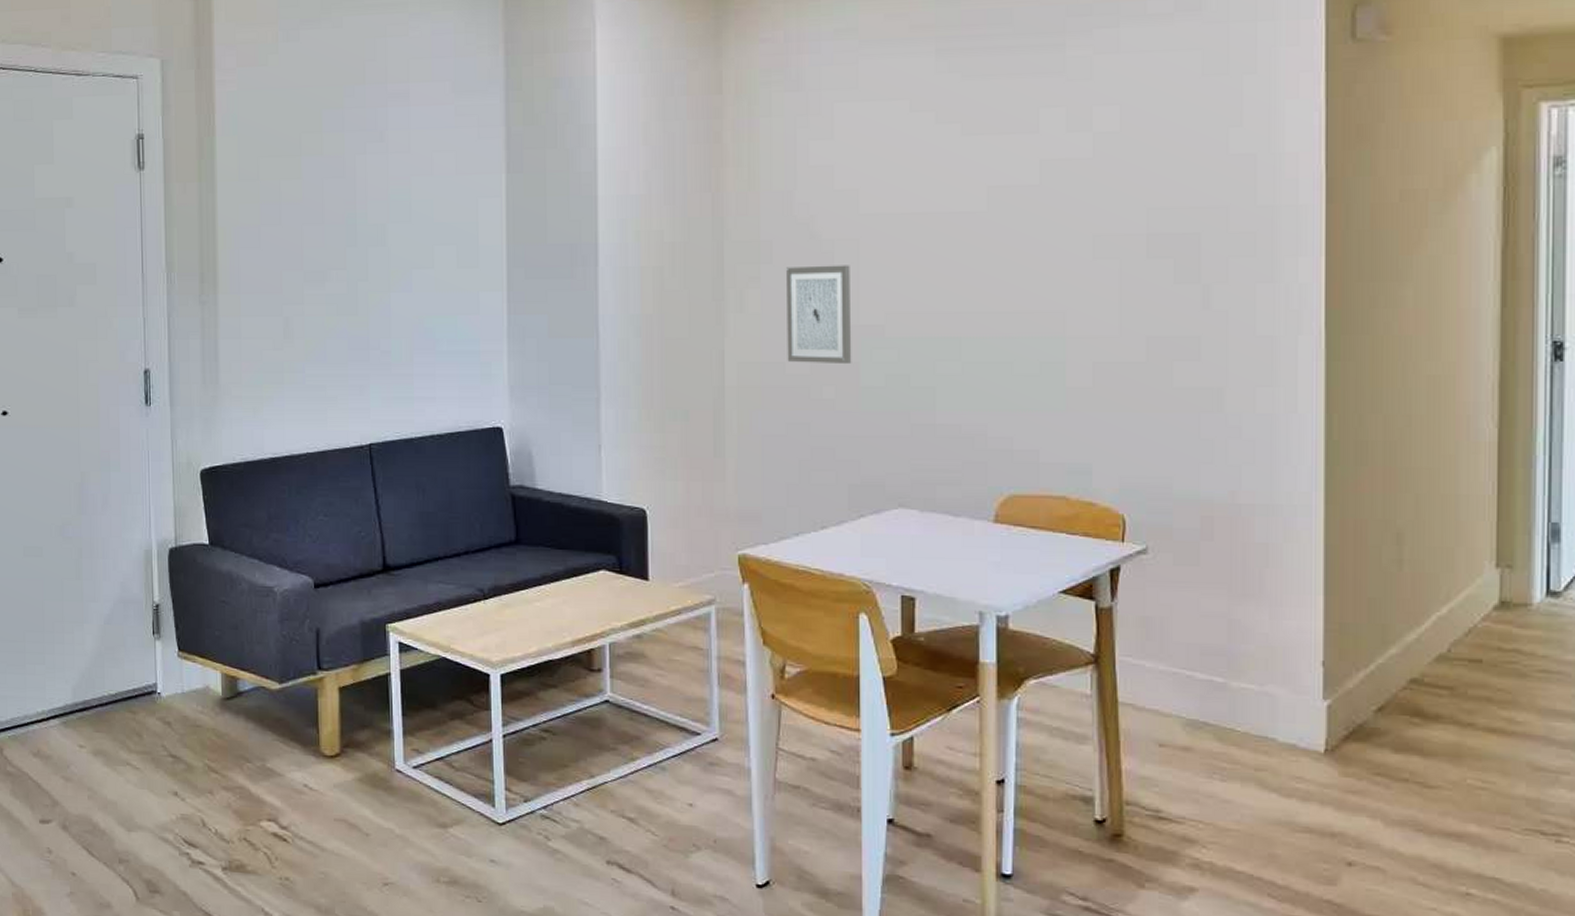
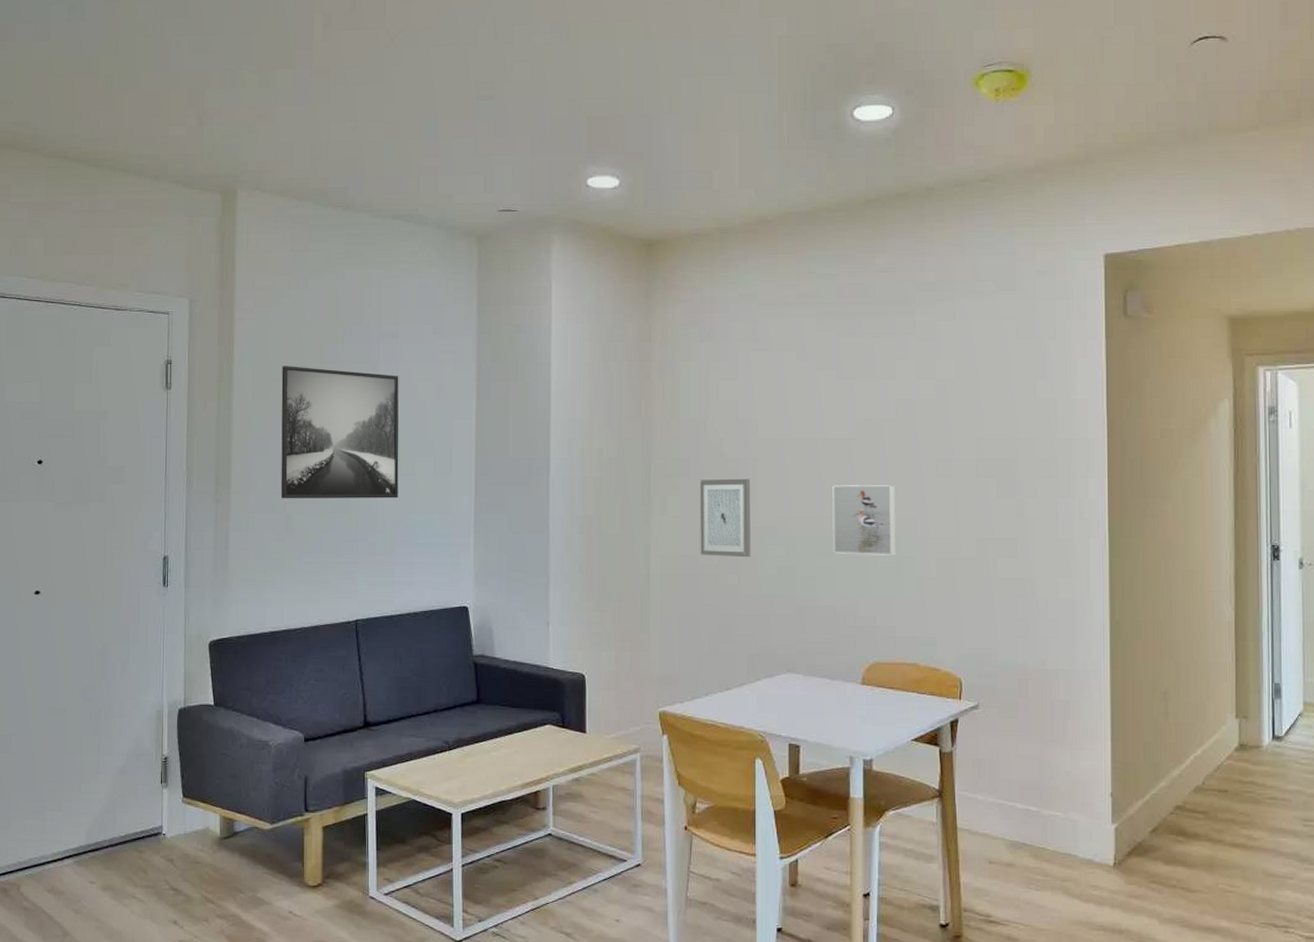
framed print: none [272,137,415,300] -> present [280,366,399,499]
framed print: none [956,270,1039,360] -> present [832,485,896,556]

